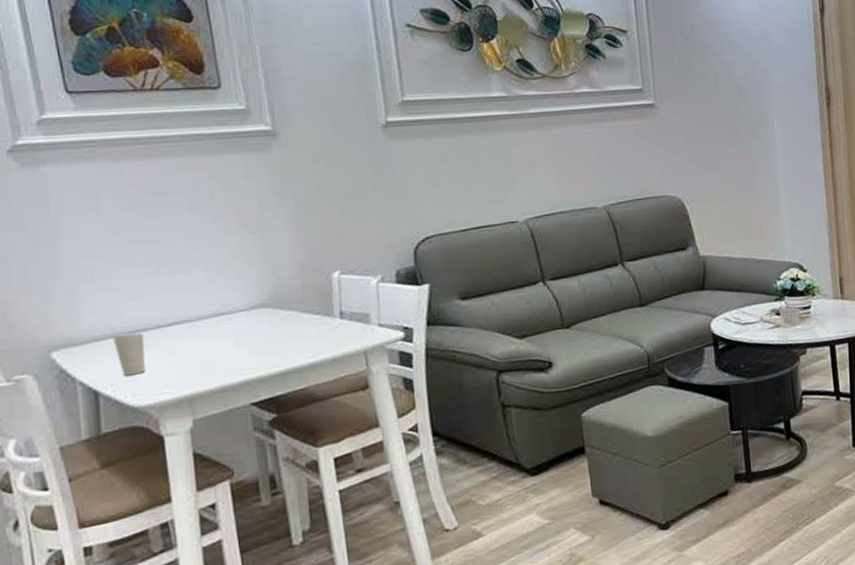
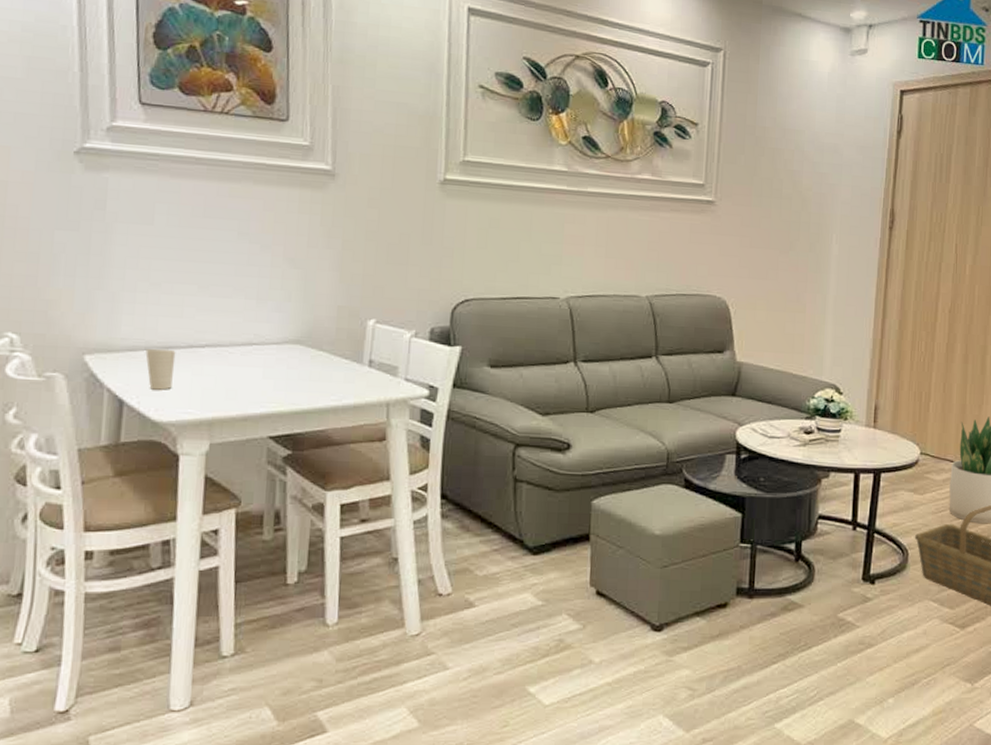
teacup: present [773,306,808,329] -> none [801,427,836,449]

